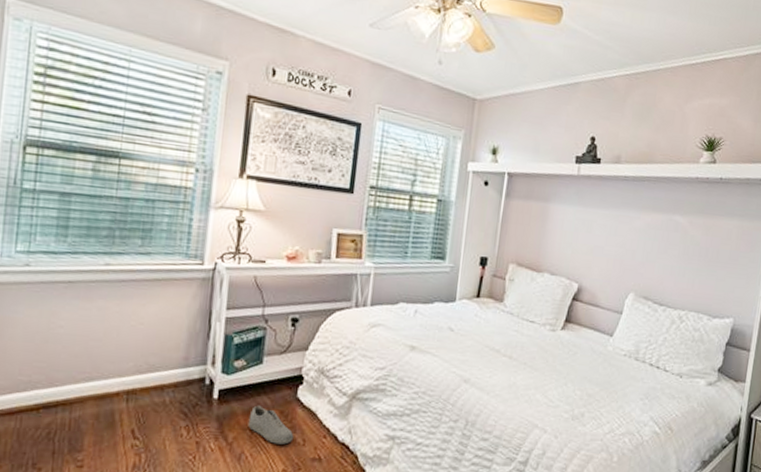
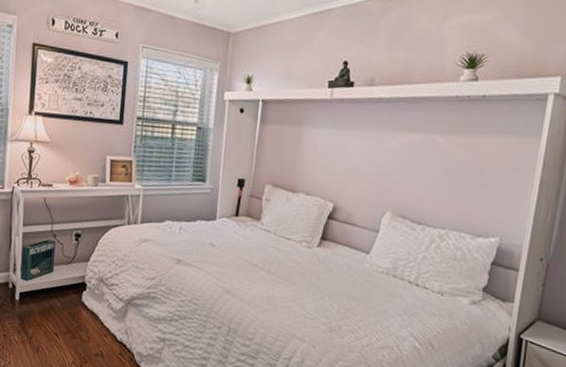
shoe: present [248,405,294,445] -> none [43,306,81,341]

